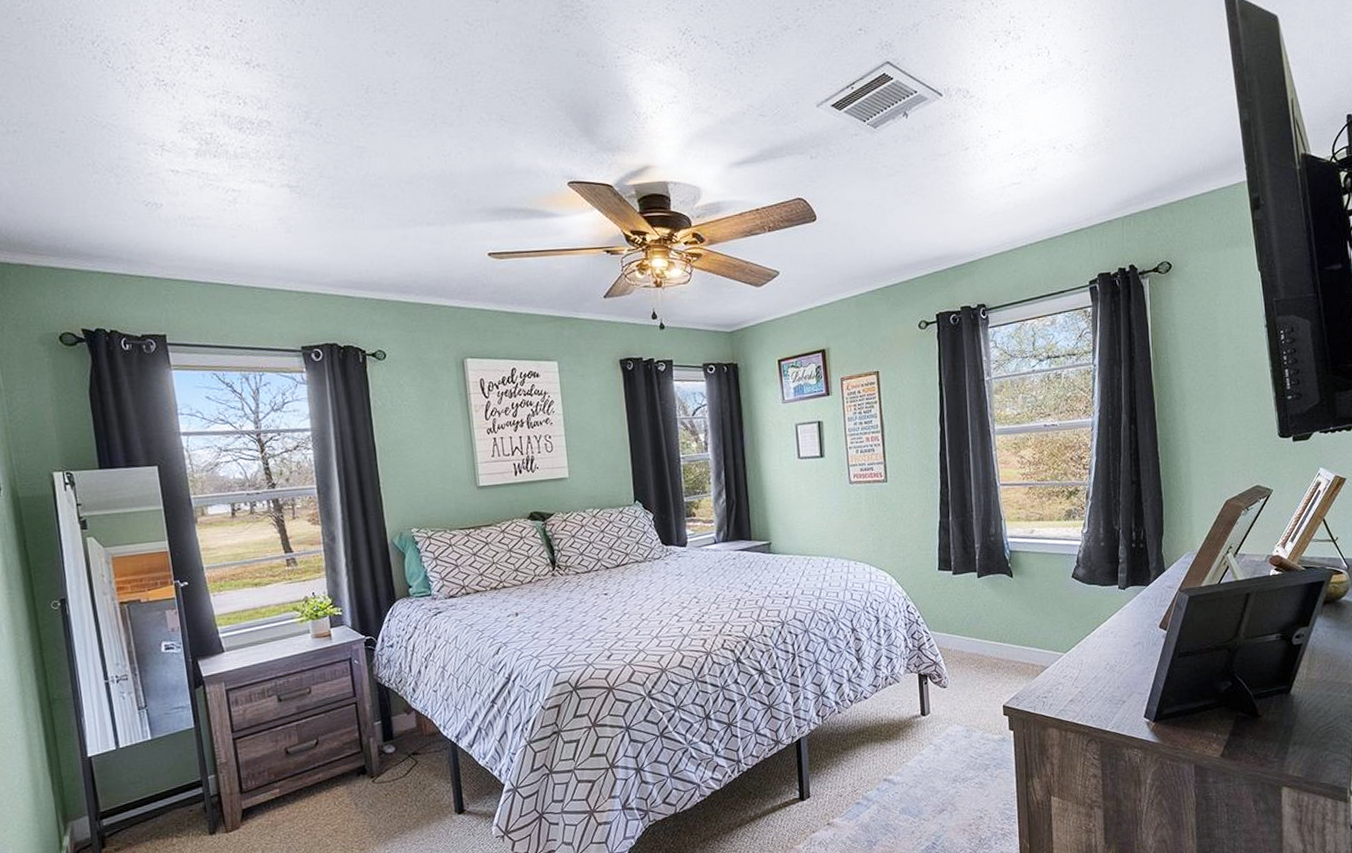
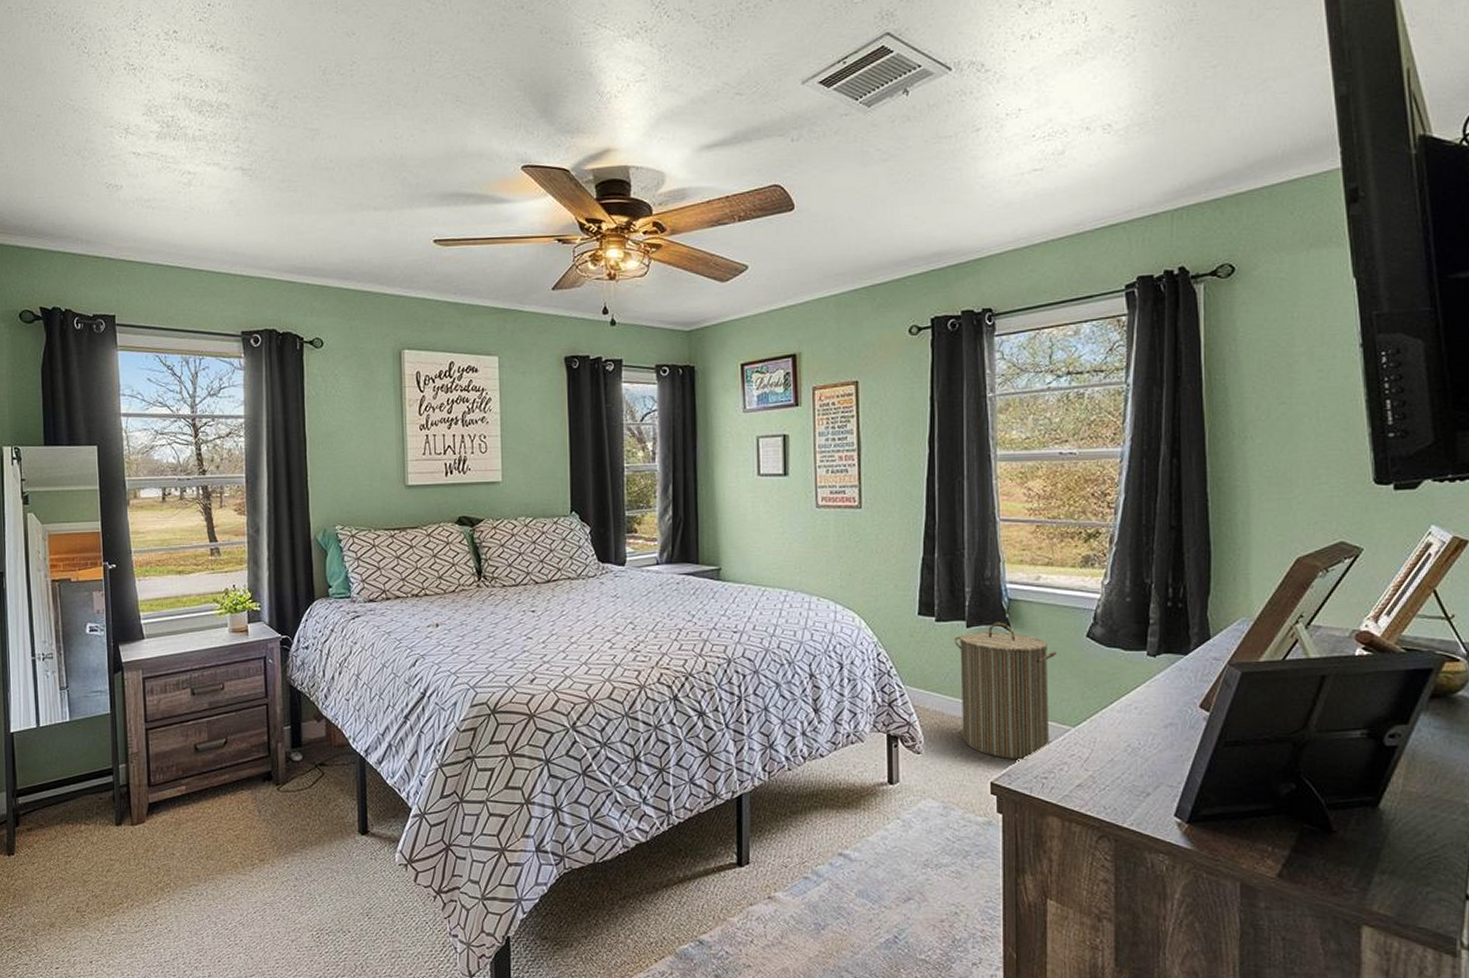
laundry hamper: none [968,571,1049,685] -> present [954,622,1056,760]

